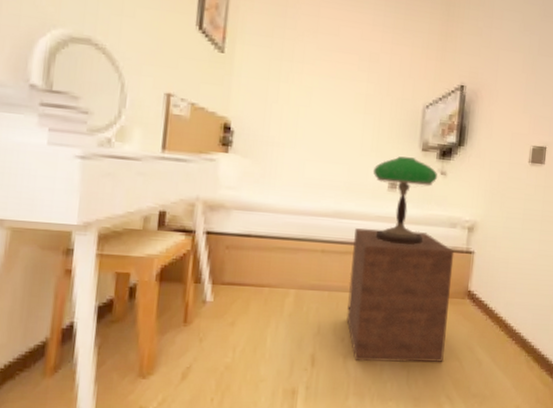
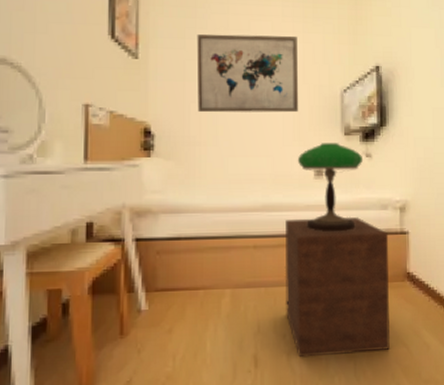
wall art: none [279,34,386,124] -> present [196,34,299,113]

